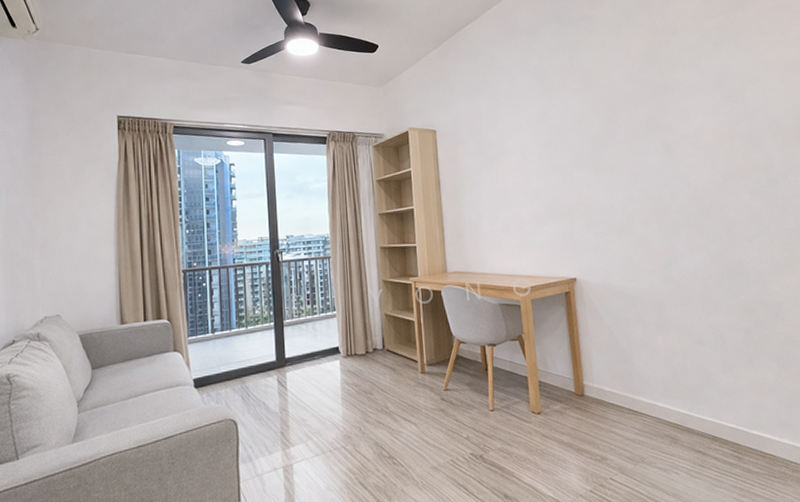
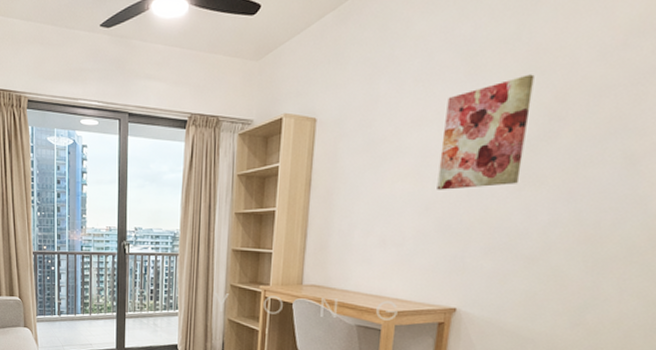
wall art: none [533,91,597,181] -> present [437,74,535,190]

